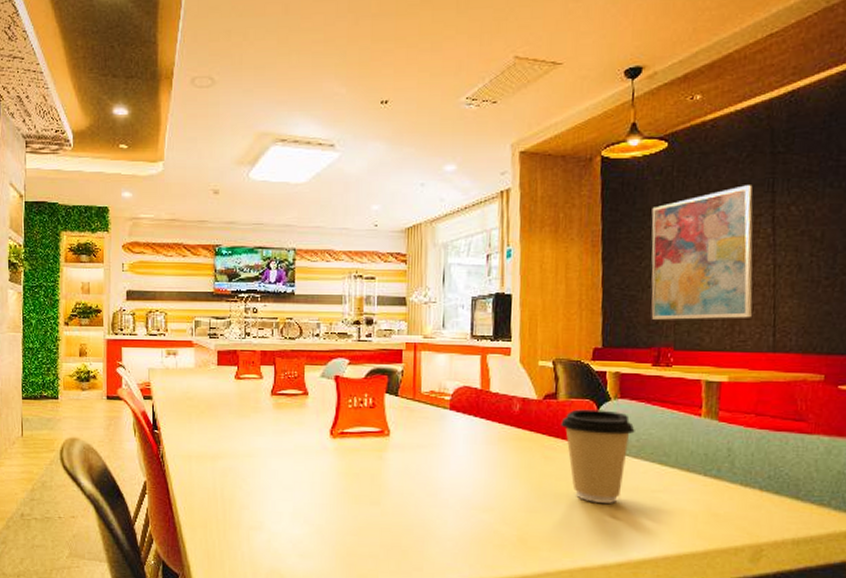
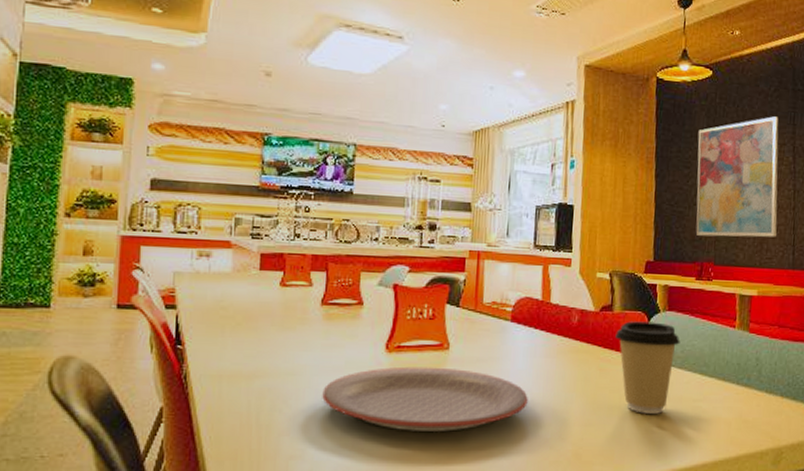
plate: none [276,451,470,512] -> present [322,366,528,432]

